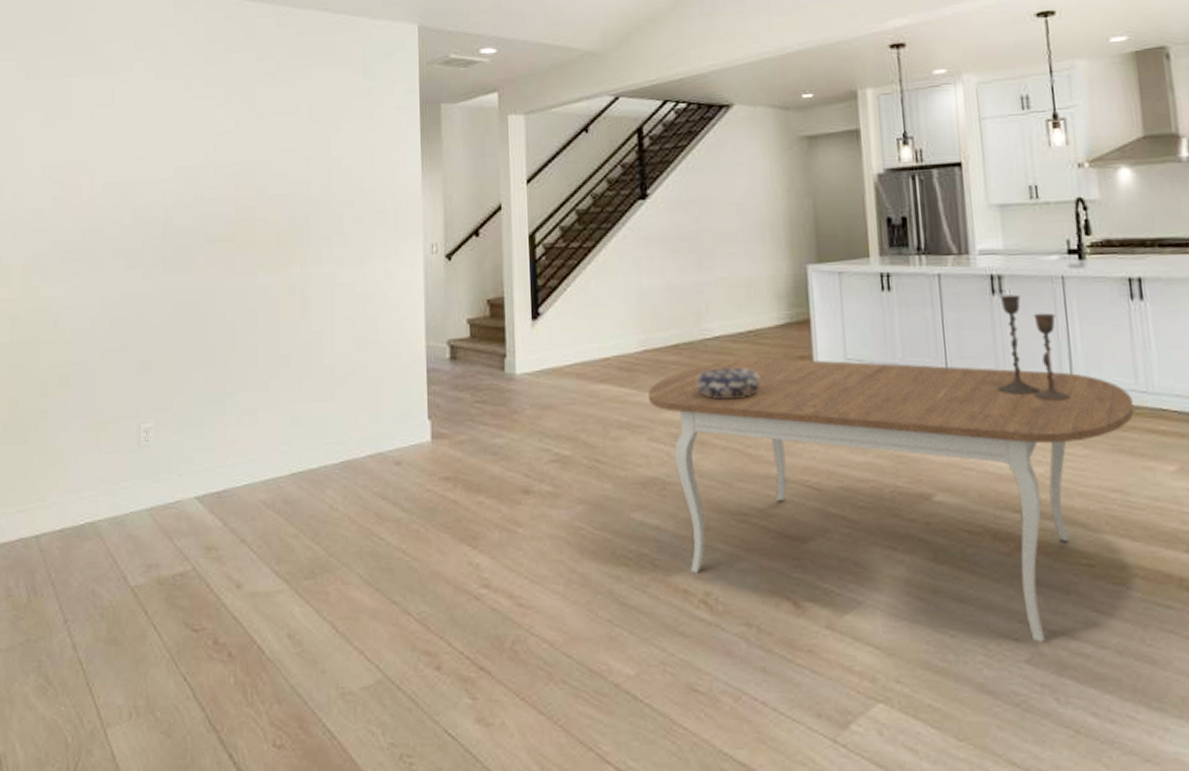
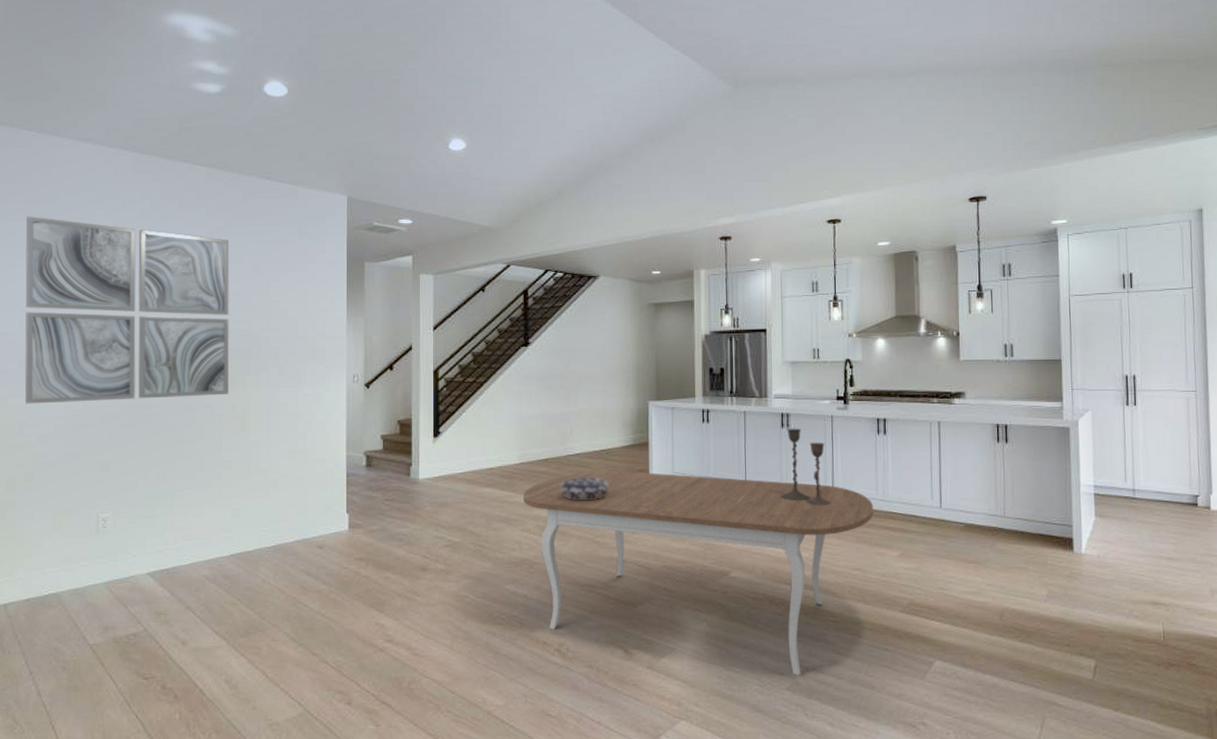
wall art: none [58,72,285,293] -> present [24,216,230,404]

